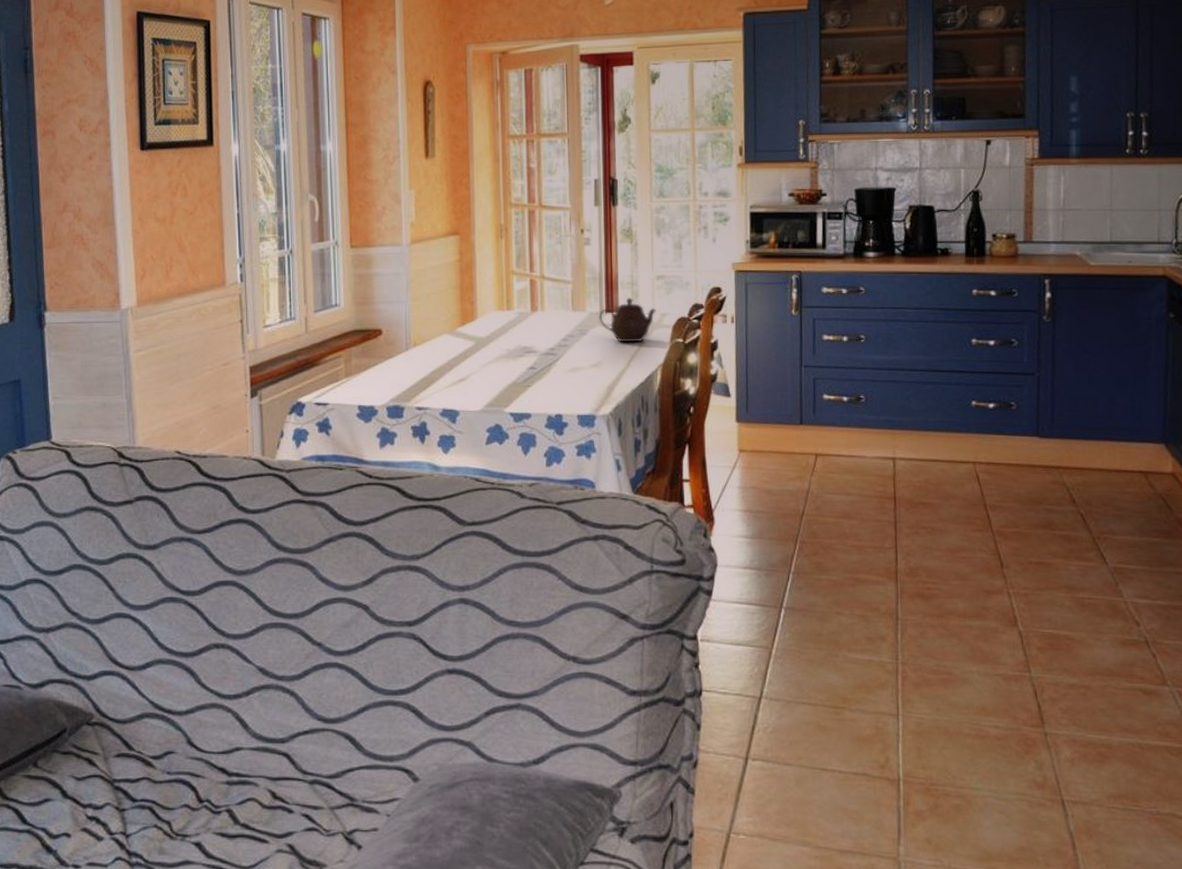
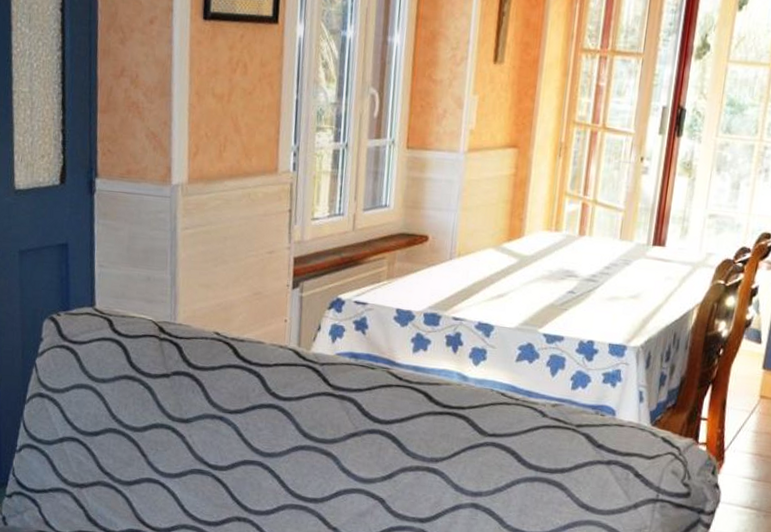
teapot: present [598,297,656,343] -> none [644,233,703,279]

